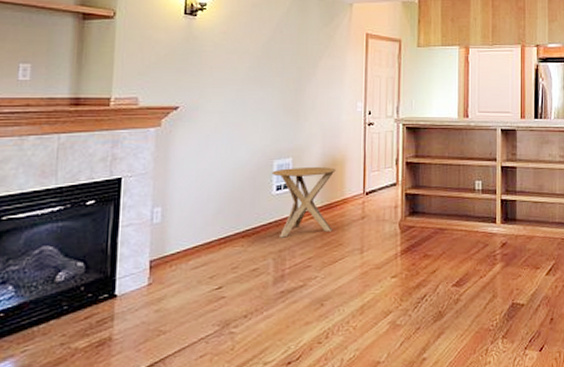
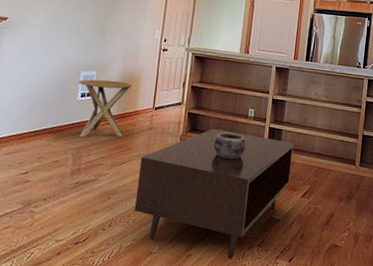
coffee table: none [353,208,532,358] -> present [134,128,294,259]
decorative bowl: none [439,211,477,242] -> present [213,132,247,160]

